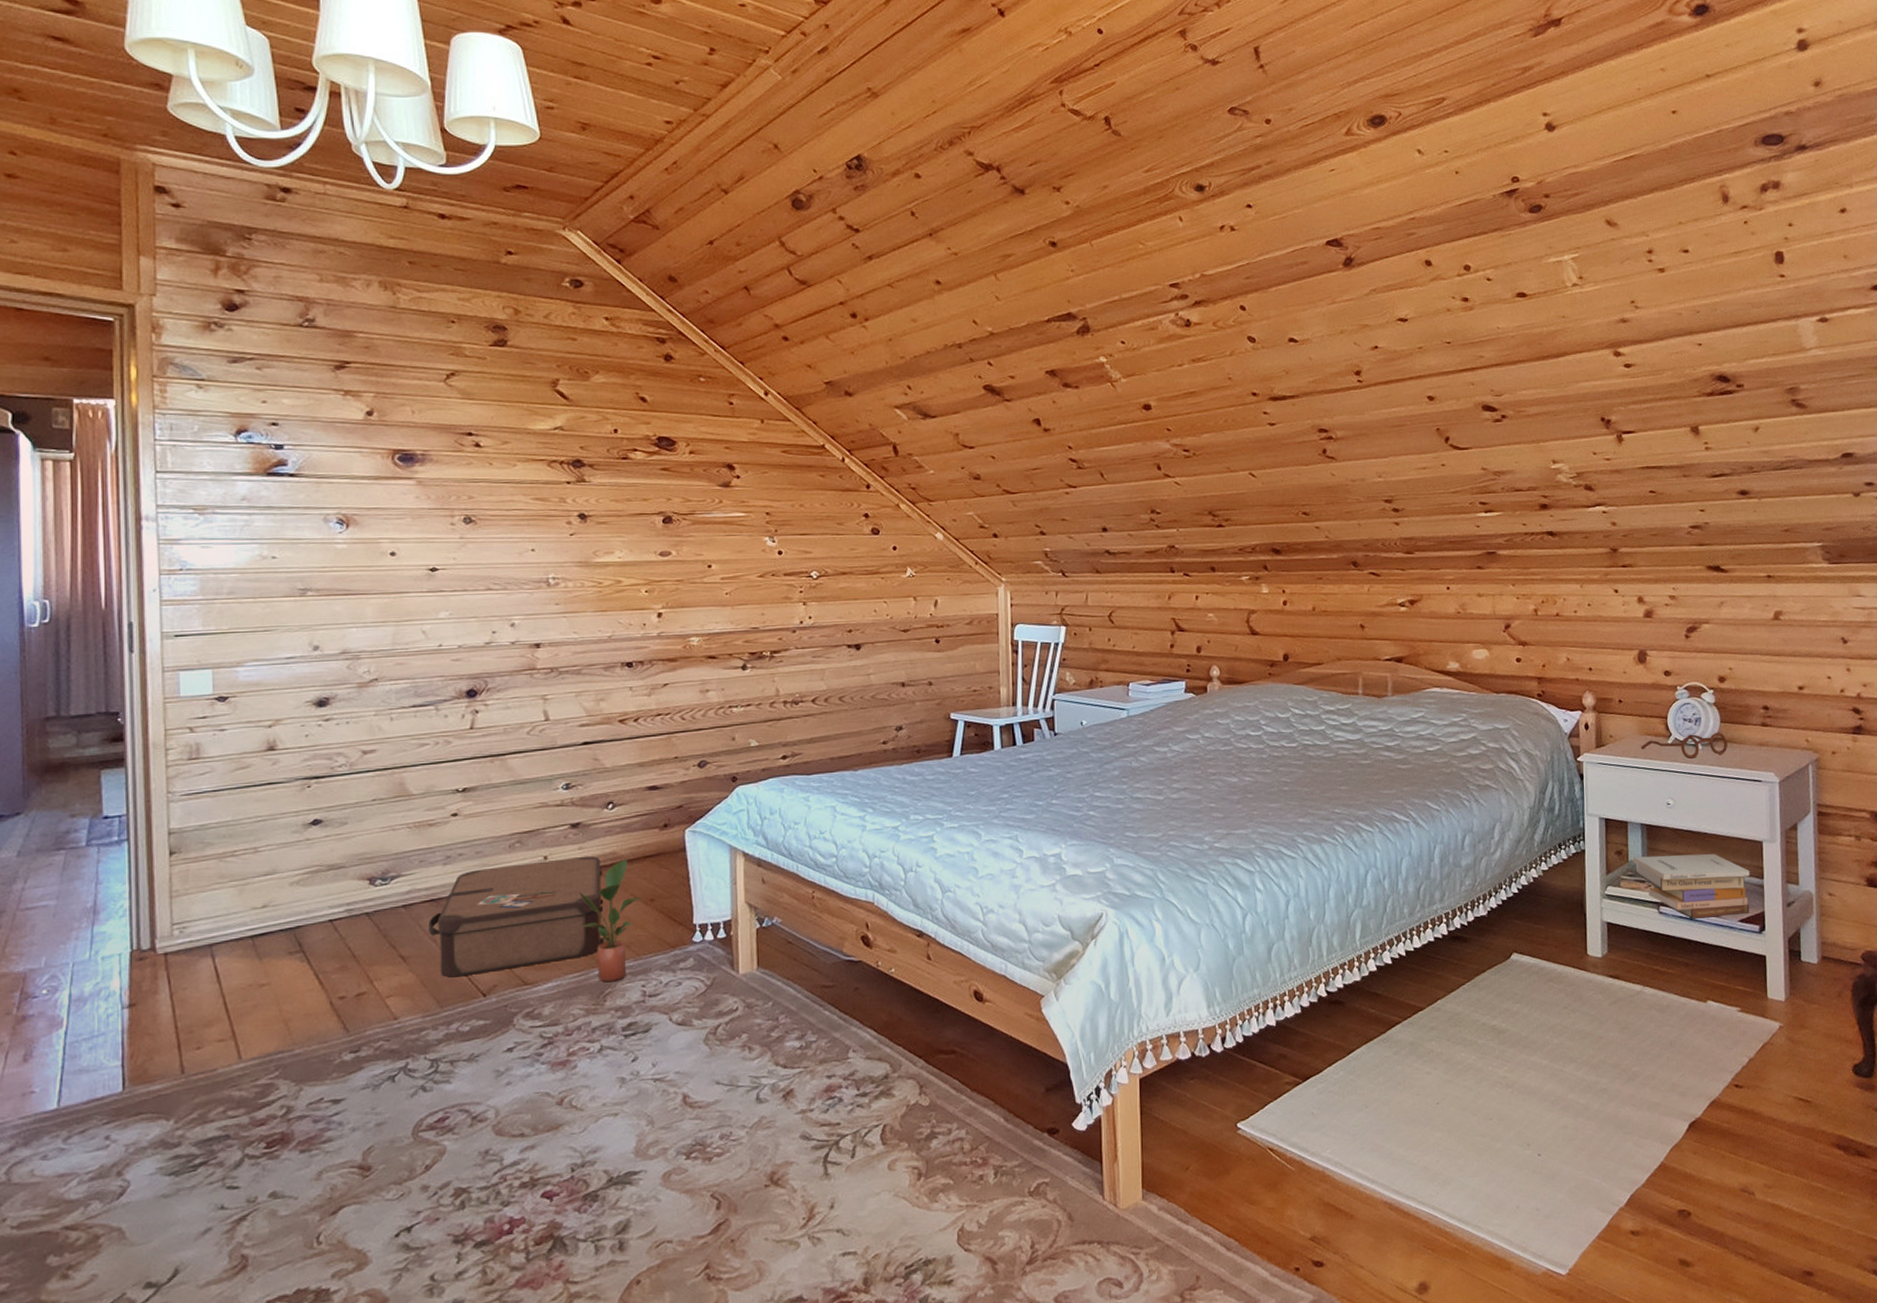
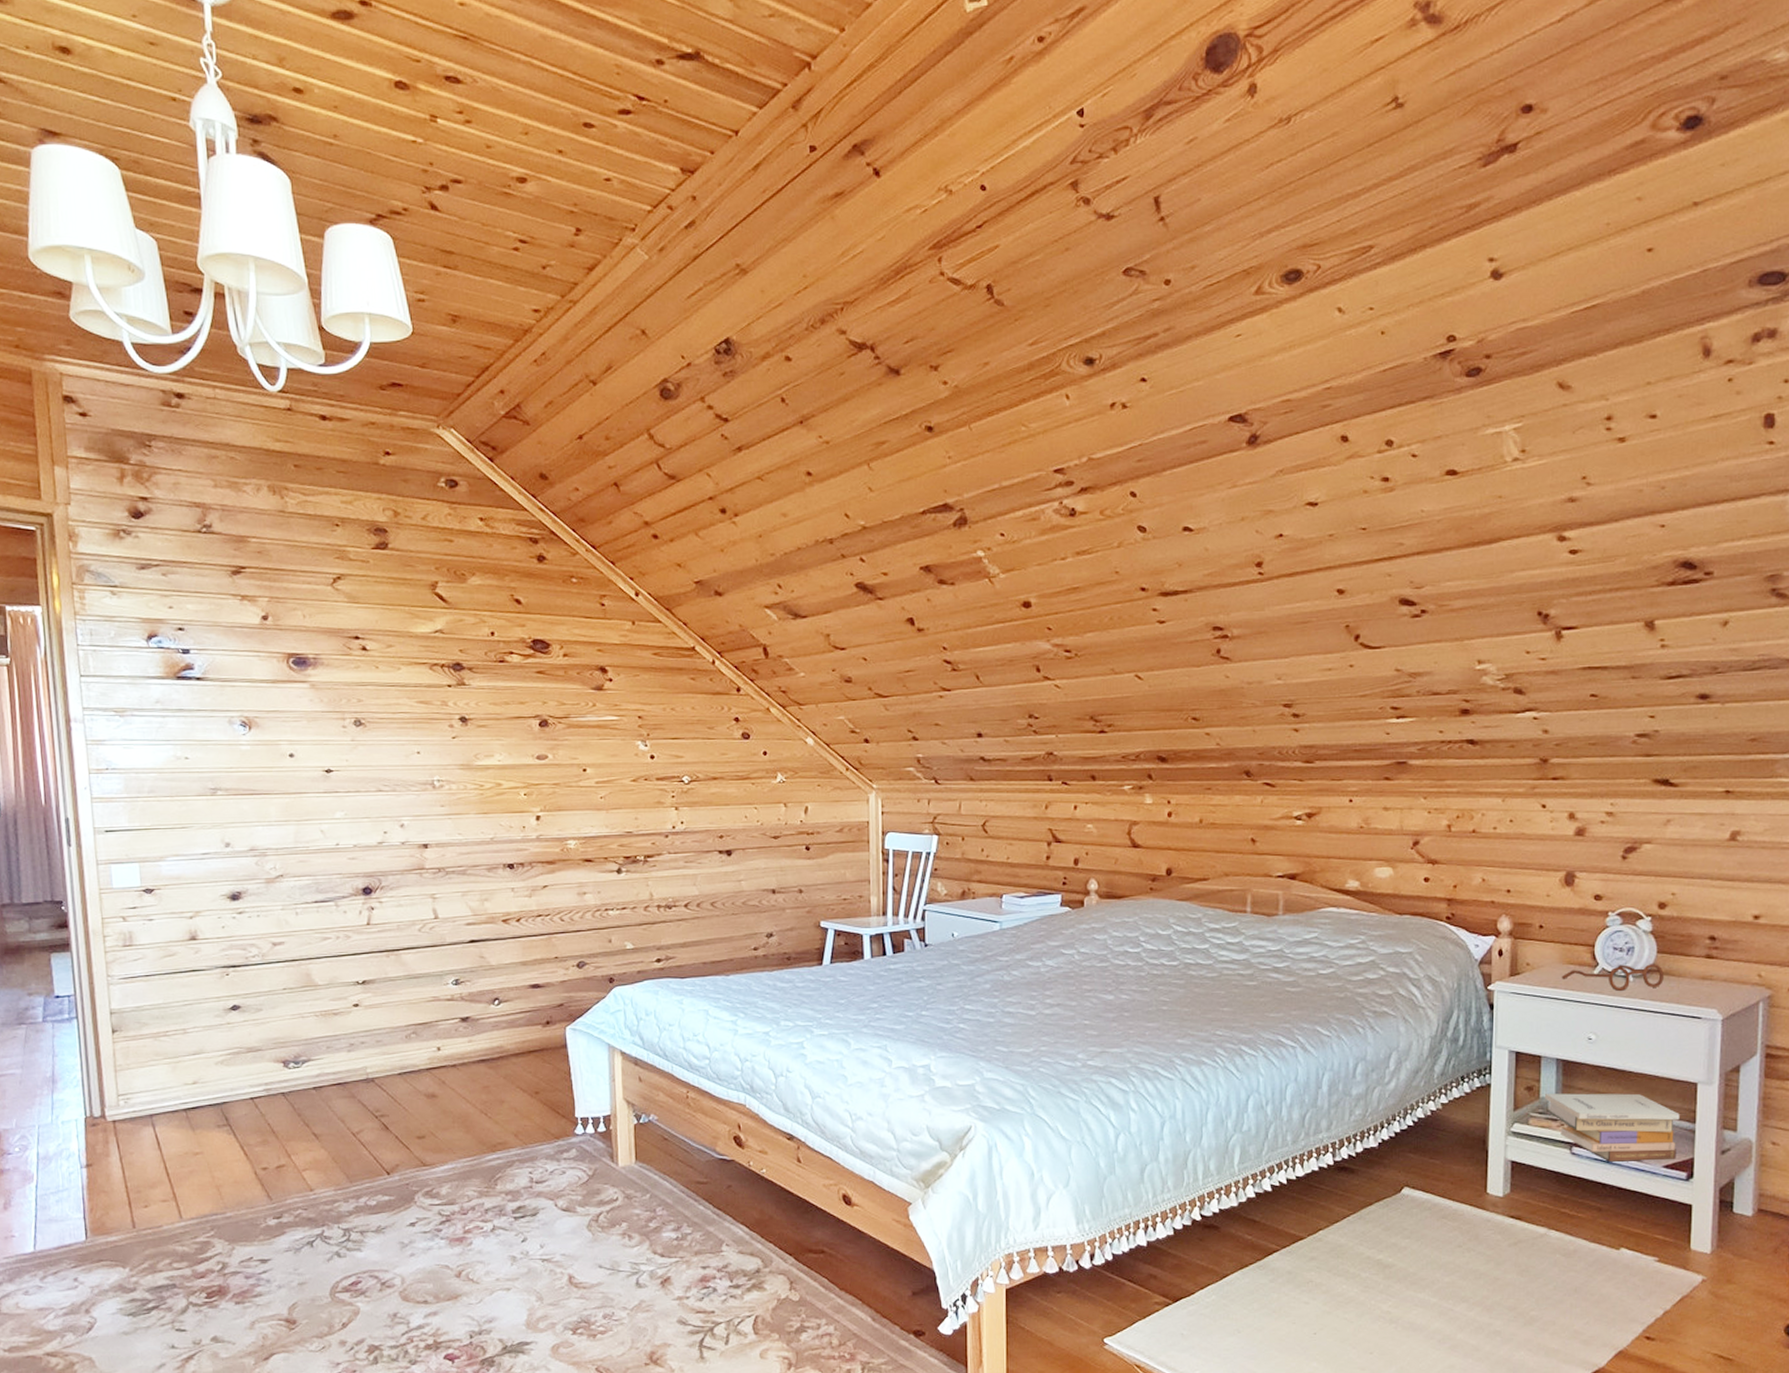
suitcase: present [429,855,604,978] -> none [337,1048,493,1156]
potted plant: present [579,859,642,983] -> none [470,1053,528,1168]

